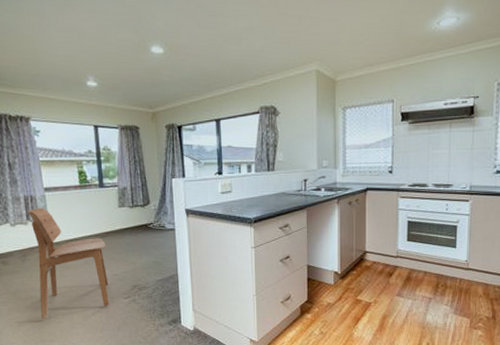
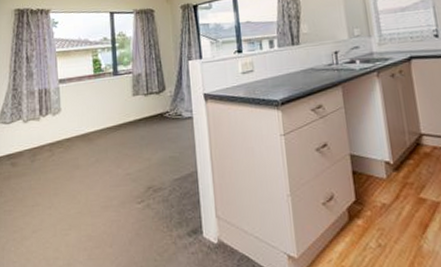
dining chair: present [28,207,109,320] -> none [41,101,121,232]

